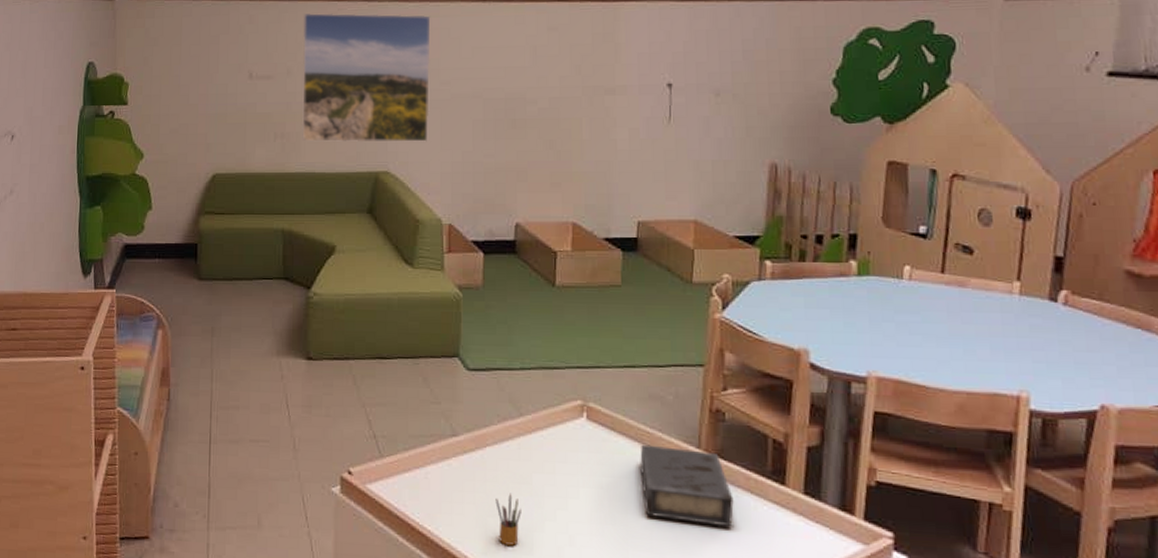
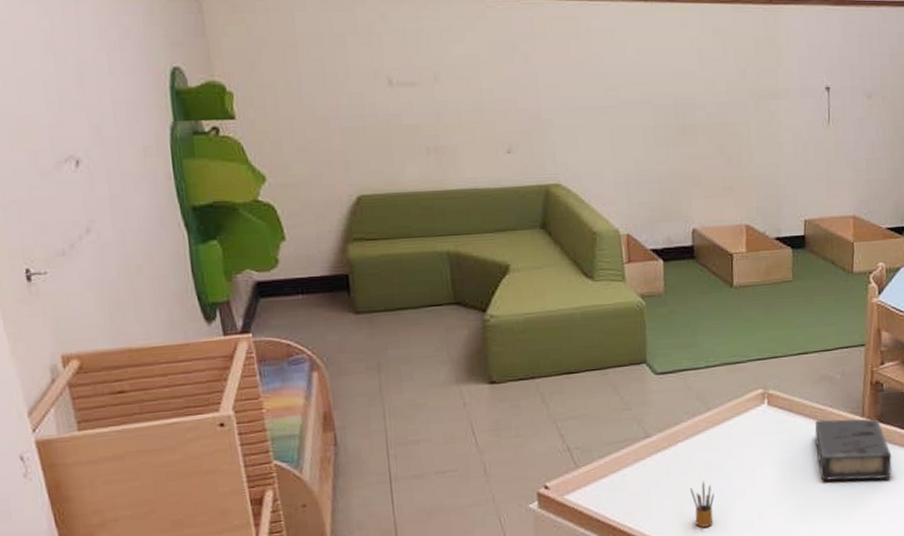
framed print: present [302,13,431,143] -> none [446,10,599,155]

